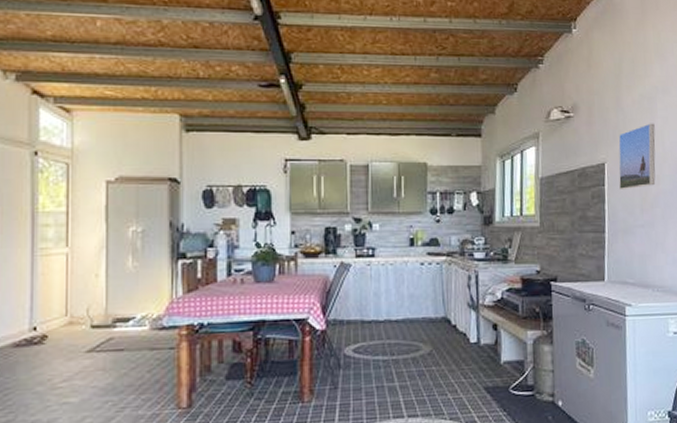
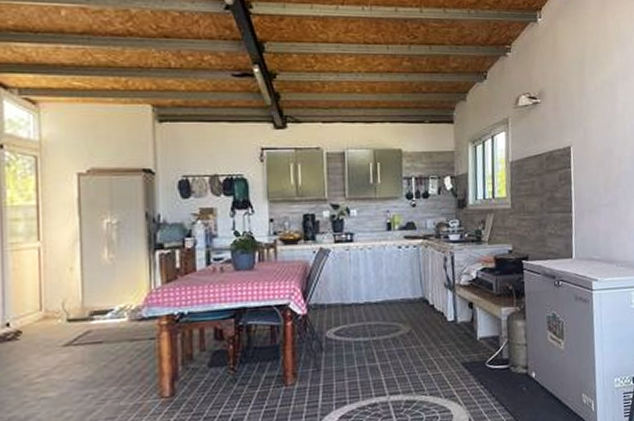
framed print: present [618,123,656,190] -> none [583,108,618,172]

